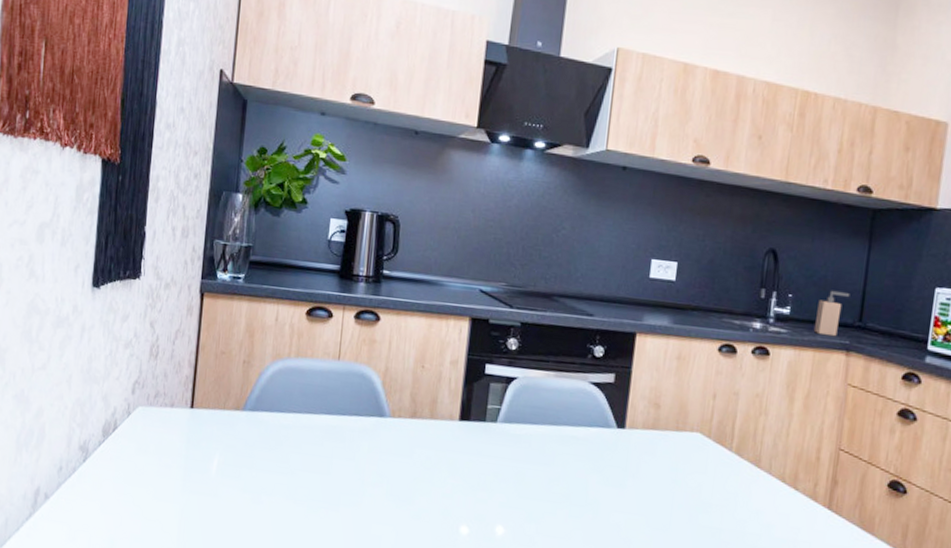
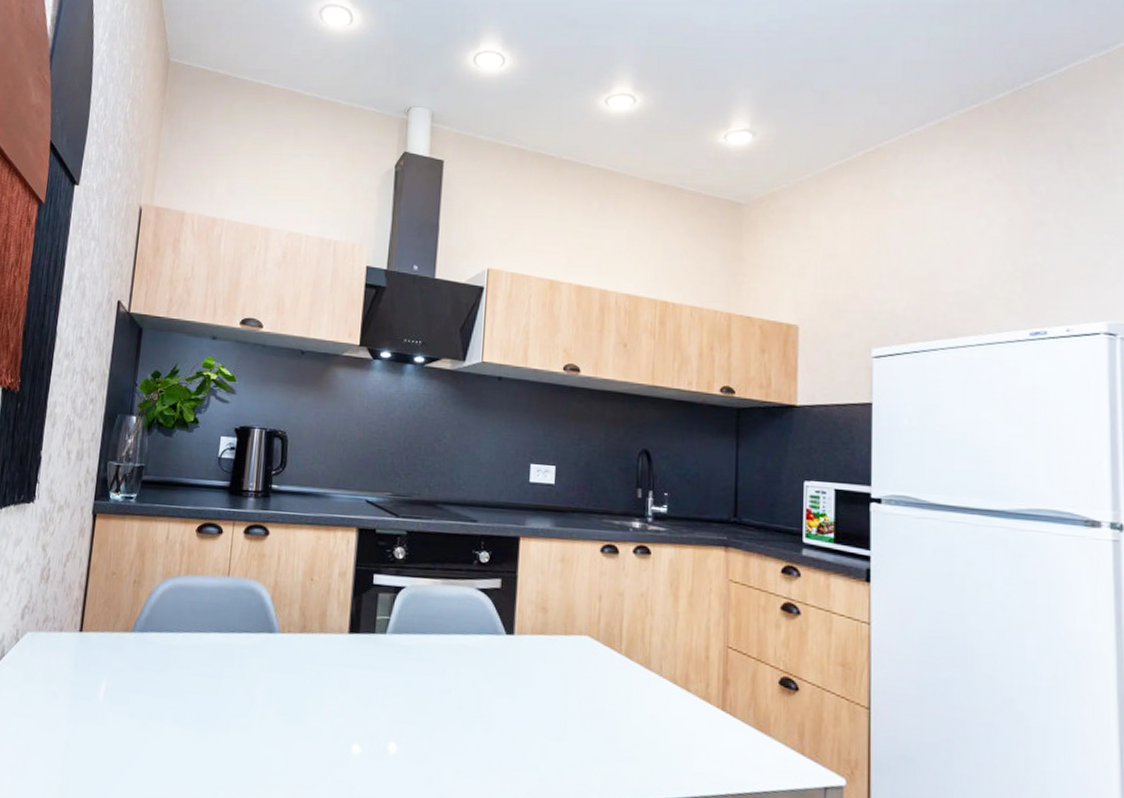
soap dispenser: present [813,290,850,337] -> none [691,487,723,533]

